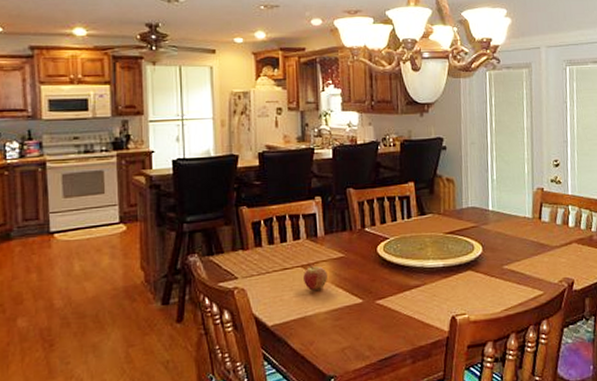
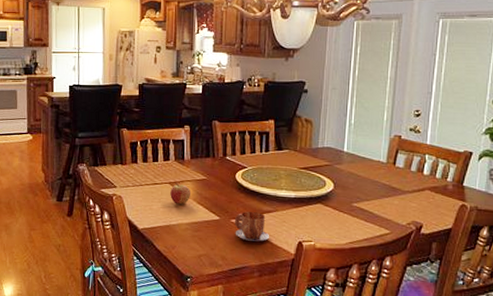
mug: none [379,287,419,323] -> present [234,211,269,242]

